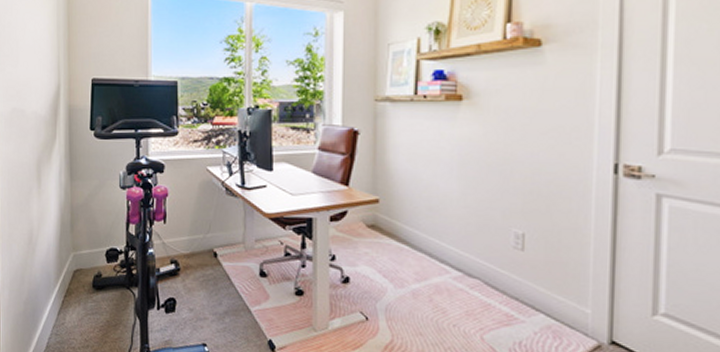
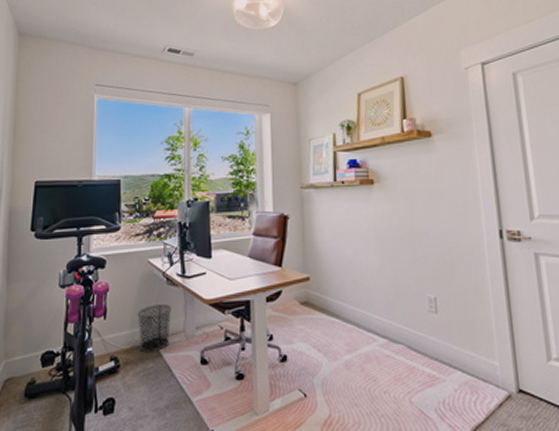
waste bin: none [196,214,231,260] -> present [137,304,172,353]

